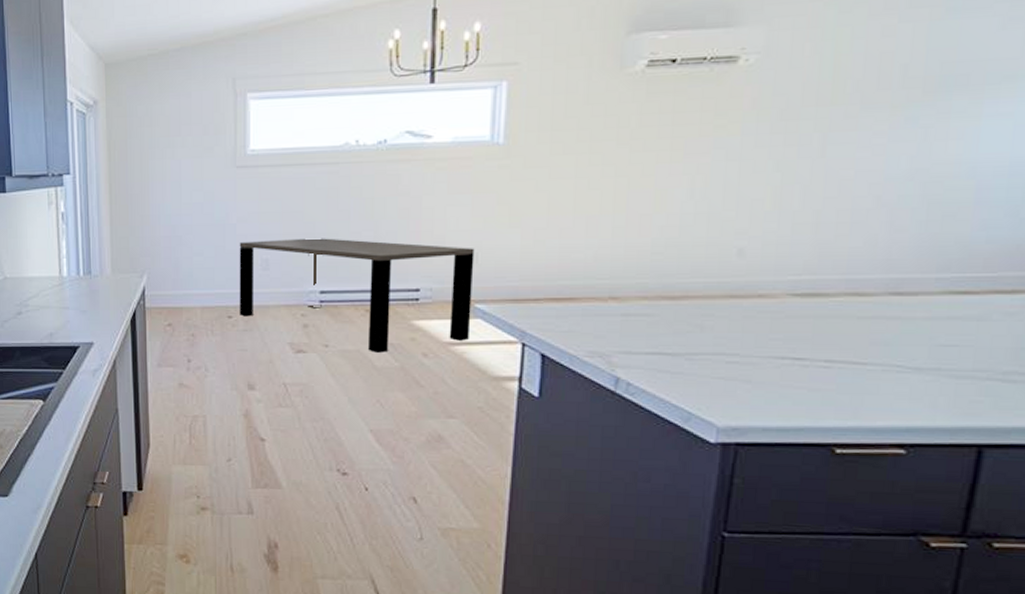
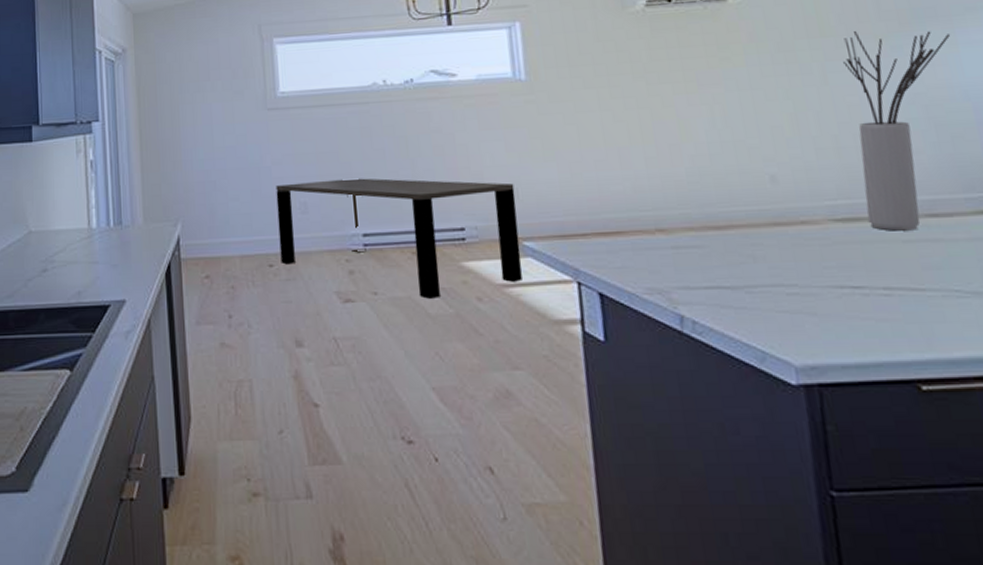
vase: none [827,100,977,308] -> present [843,30,951,231]

